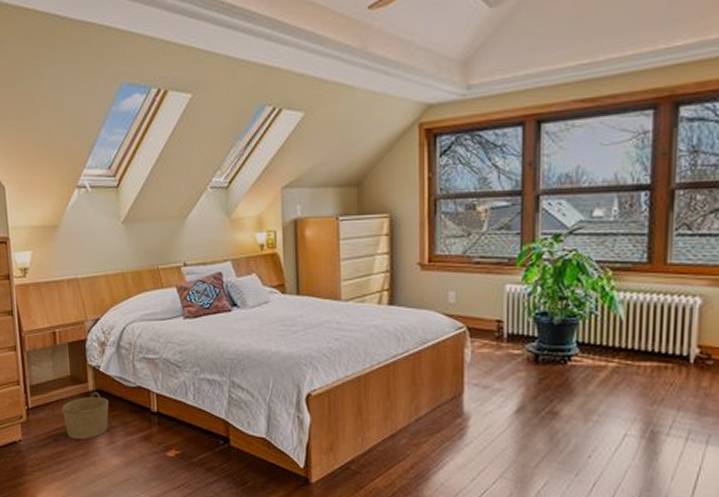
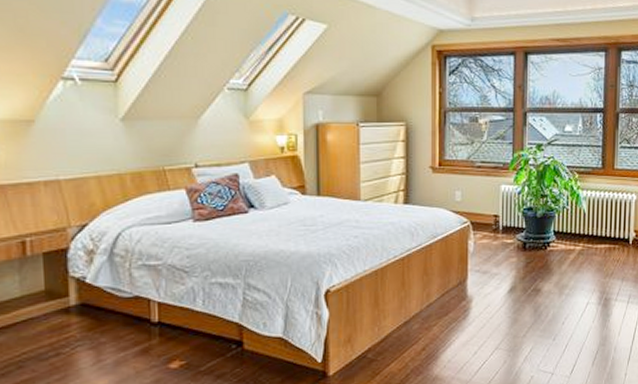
basket: present [62,391,109,440] -> none [32,306,96,364]

